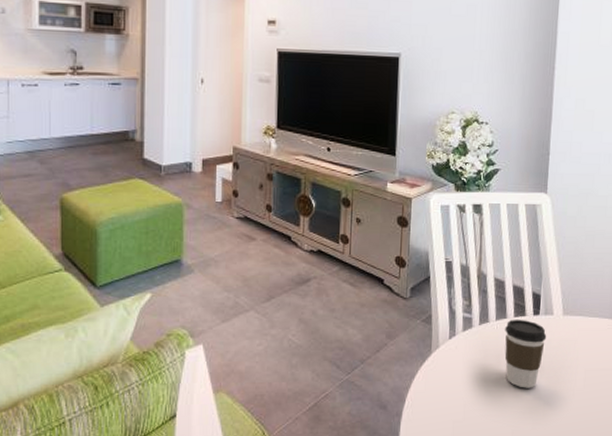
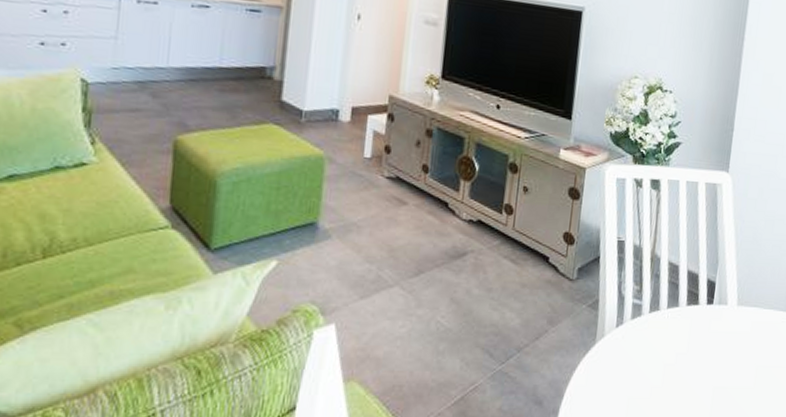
coffee cup: present [505,319,547,388] -> none [673,308,719,385]

